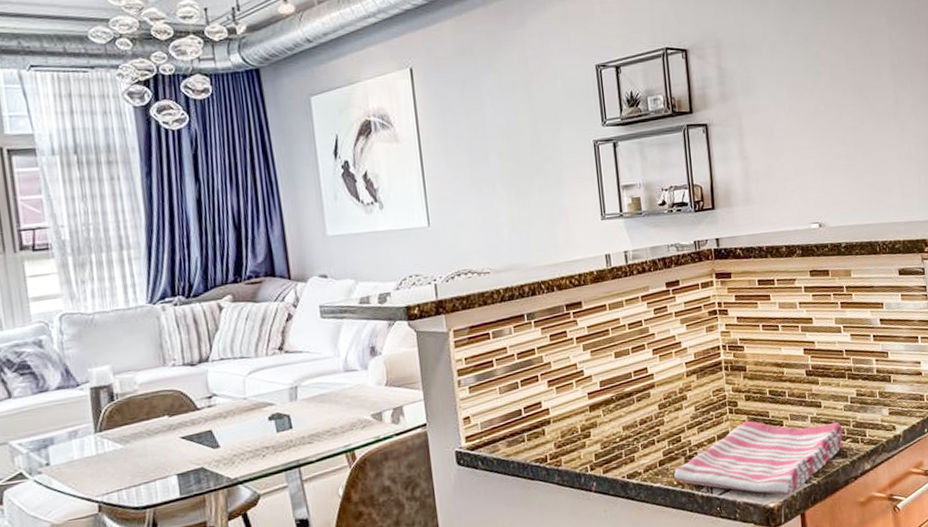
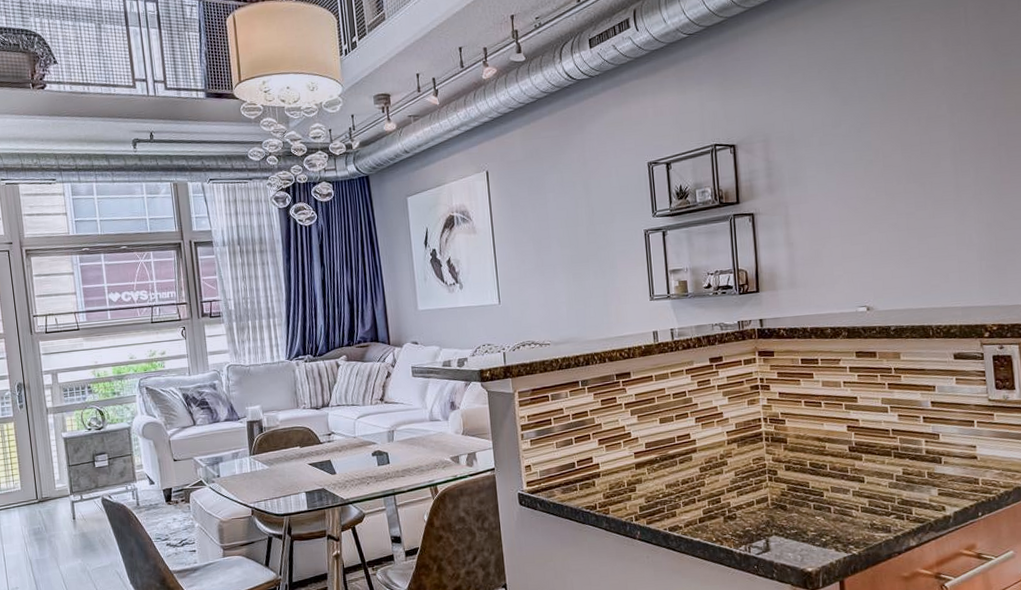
dish towel: present [674,420,844,496] -> none [713,489,887,562]

